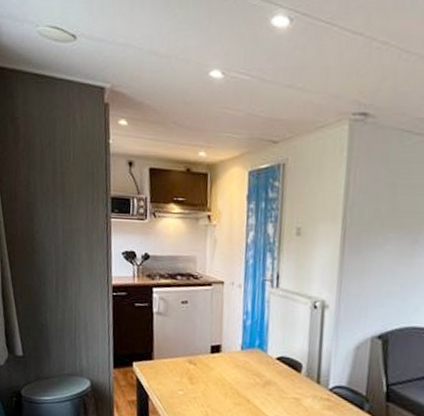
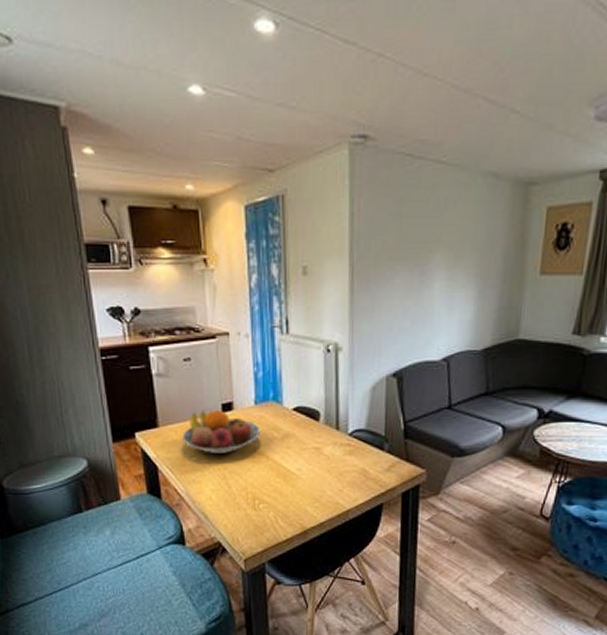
fruit bowl: none [173,349,245,392] -> present [182,411,261,454]

